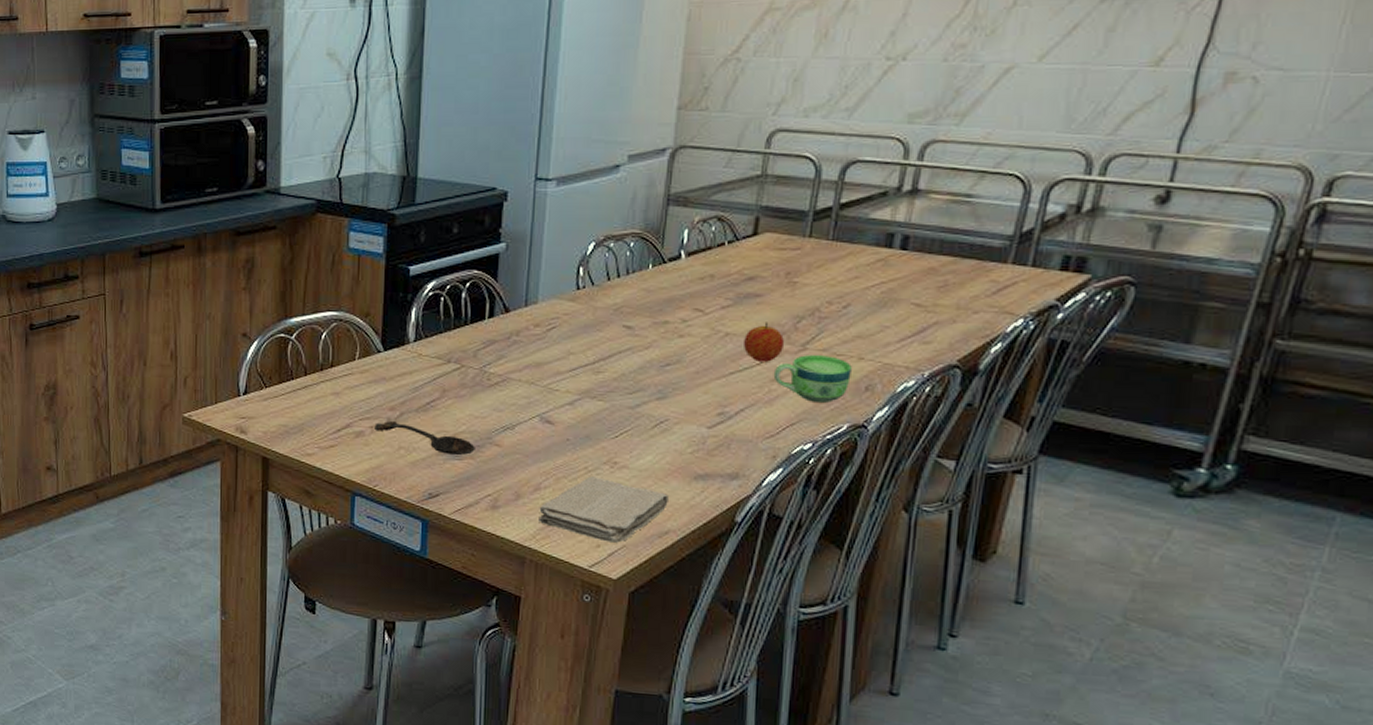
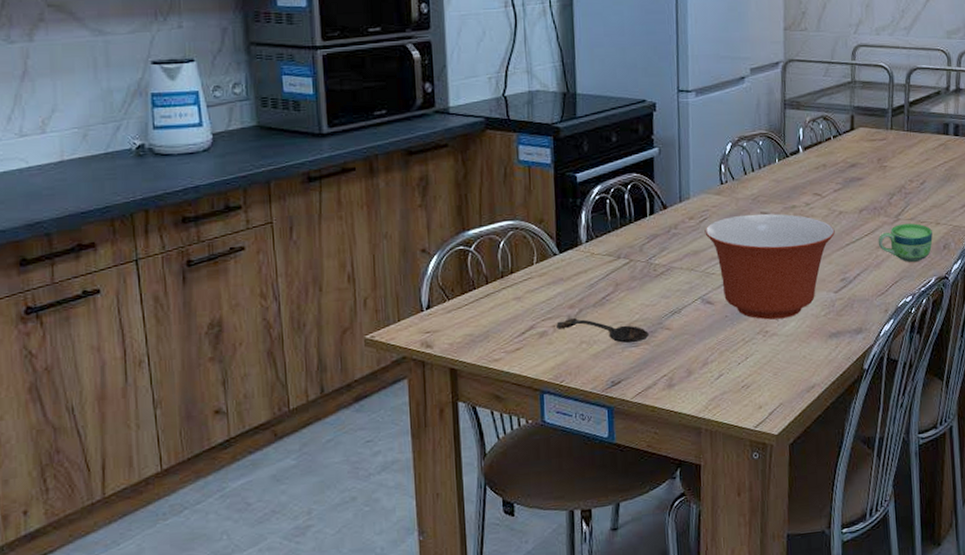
washcloth: present [538,476,669,543] -> none [708,346,812,403]
mixing bowl: none [552,326,717,451] -> present [705,213,835,320]
fruit: present [744,322,785,362] -> none [854,200,884,233]

